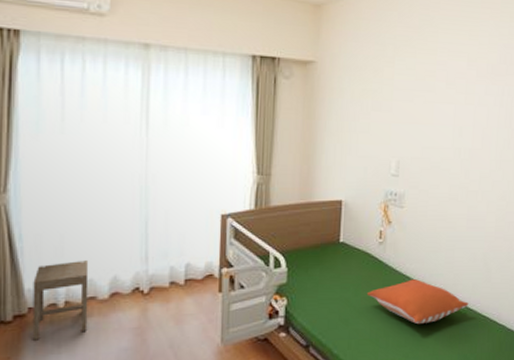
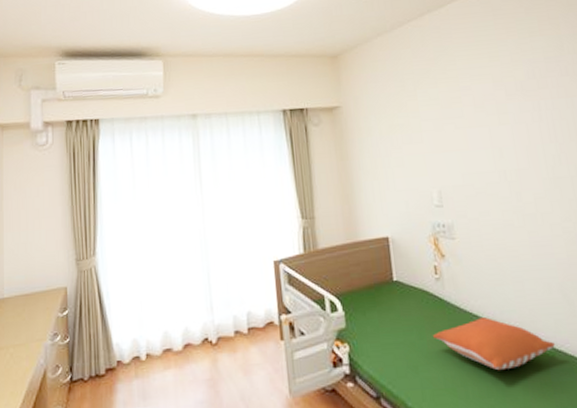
stool: present [32,261,89,341] -> none [119,314,167,393]

